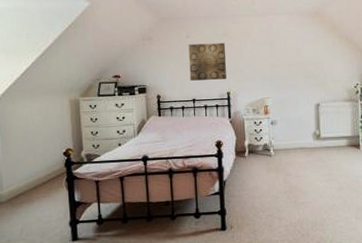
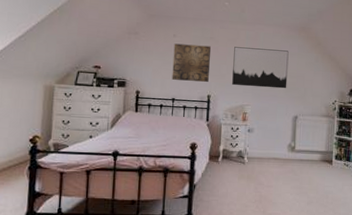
wall art: none [248,38,306,80] -> present [232,47,289,89]

